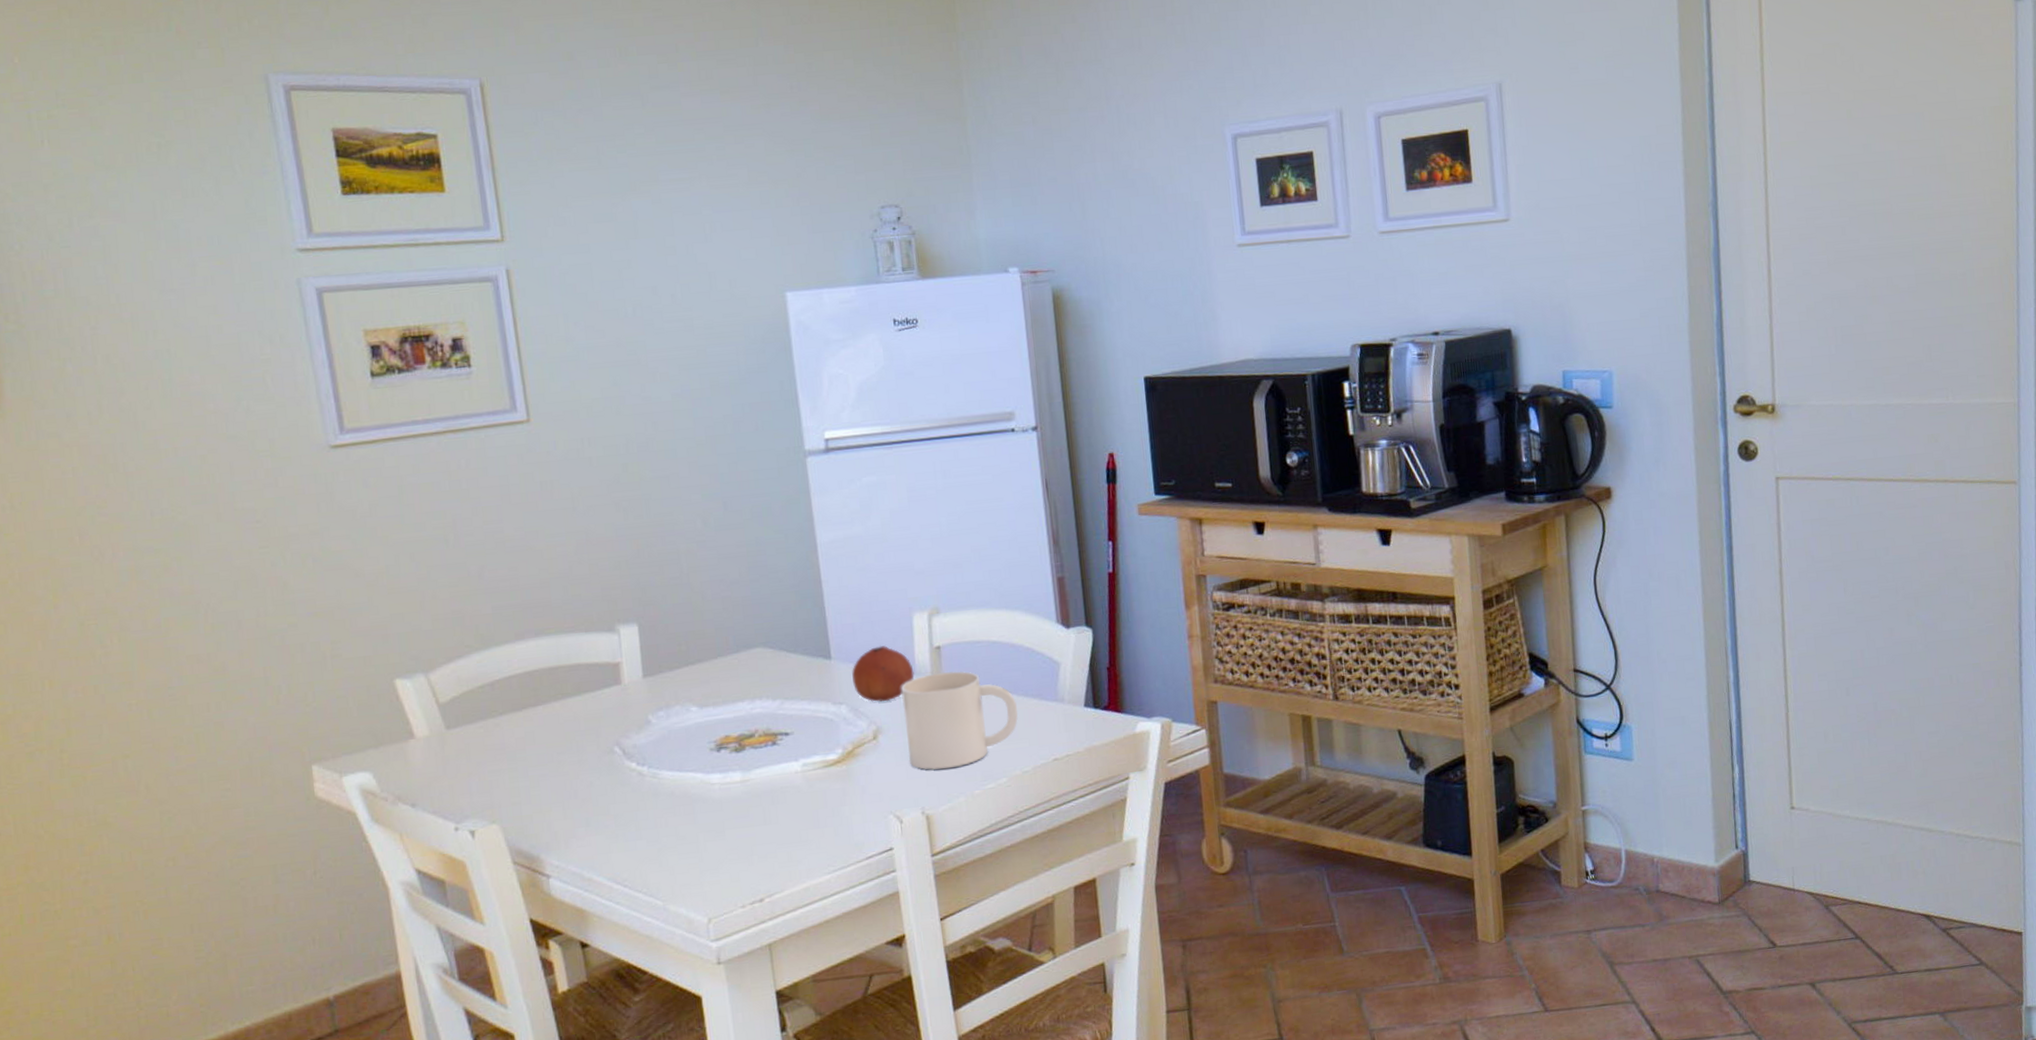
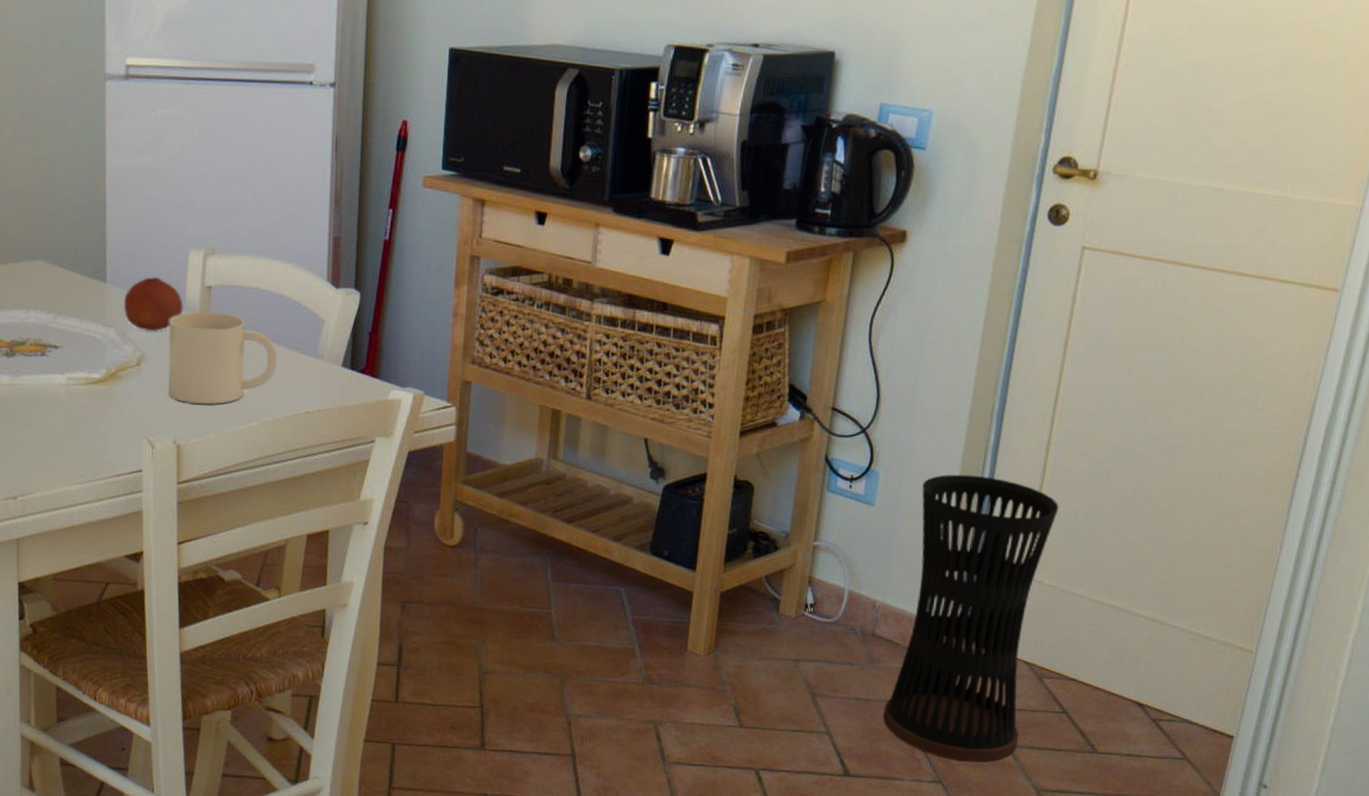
umbrella stand: none [1675,713,1820,1007] -> present [883,474,1059,762]

